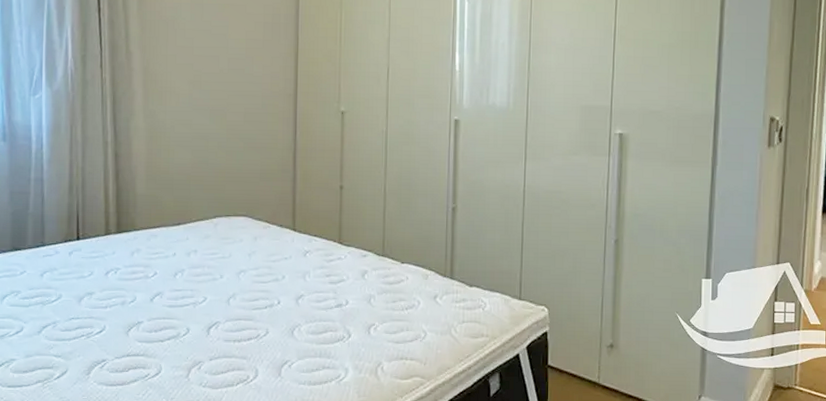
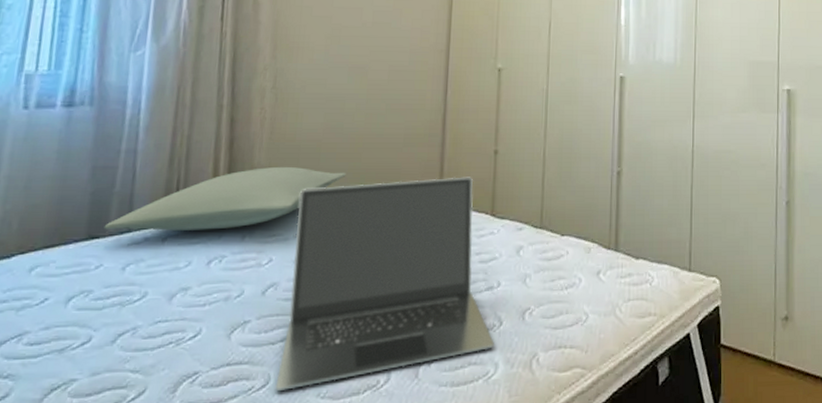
pillow: none [24,195,213,247] -> present [104,166,346,231]
laptop: none [166,208,344,380] -> present [275,177,494,392]

